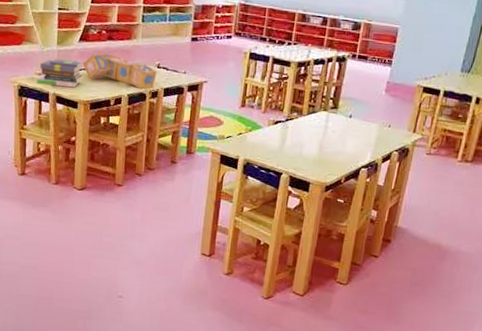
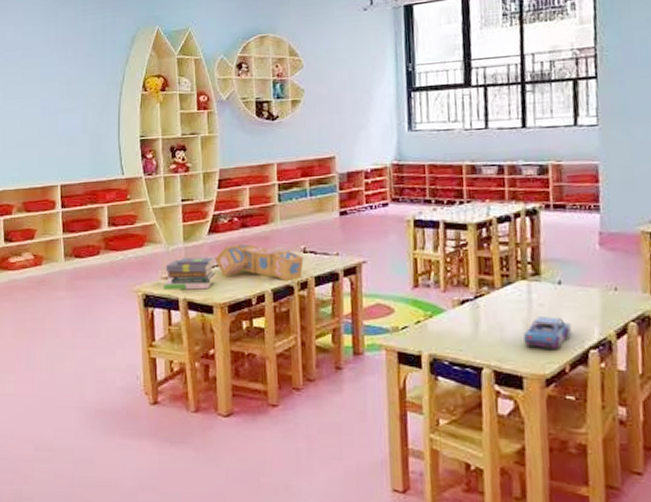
toy car: none [316,140,353,165] -> present [523,316,572,349]

